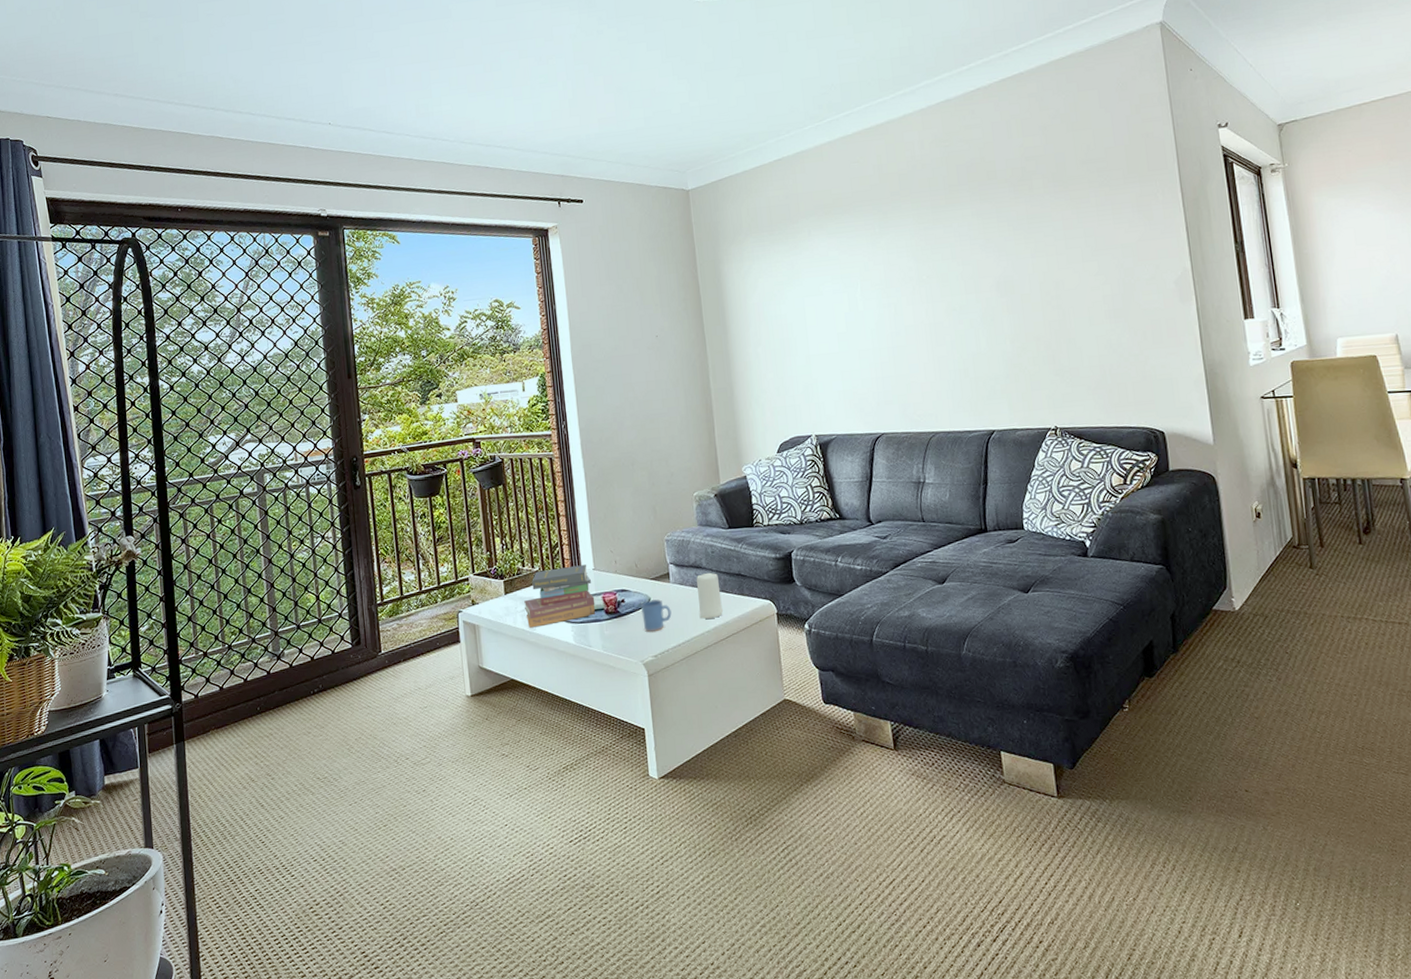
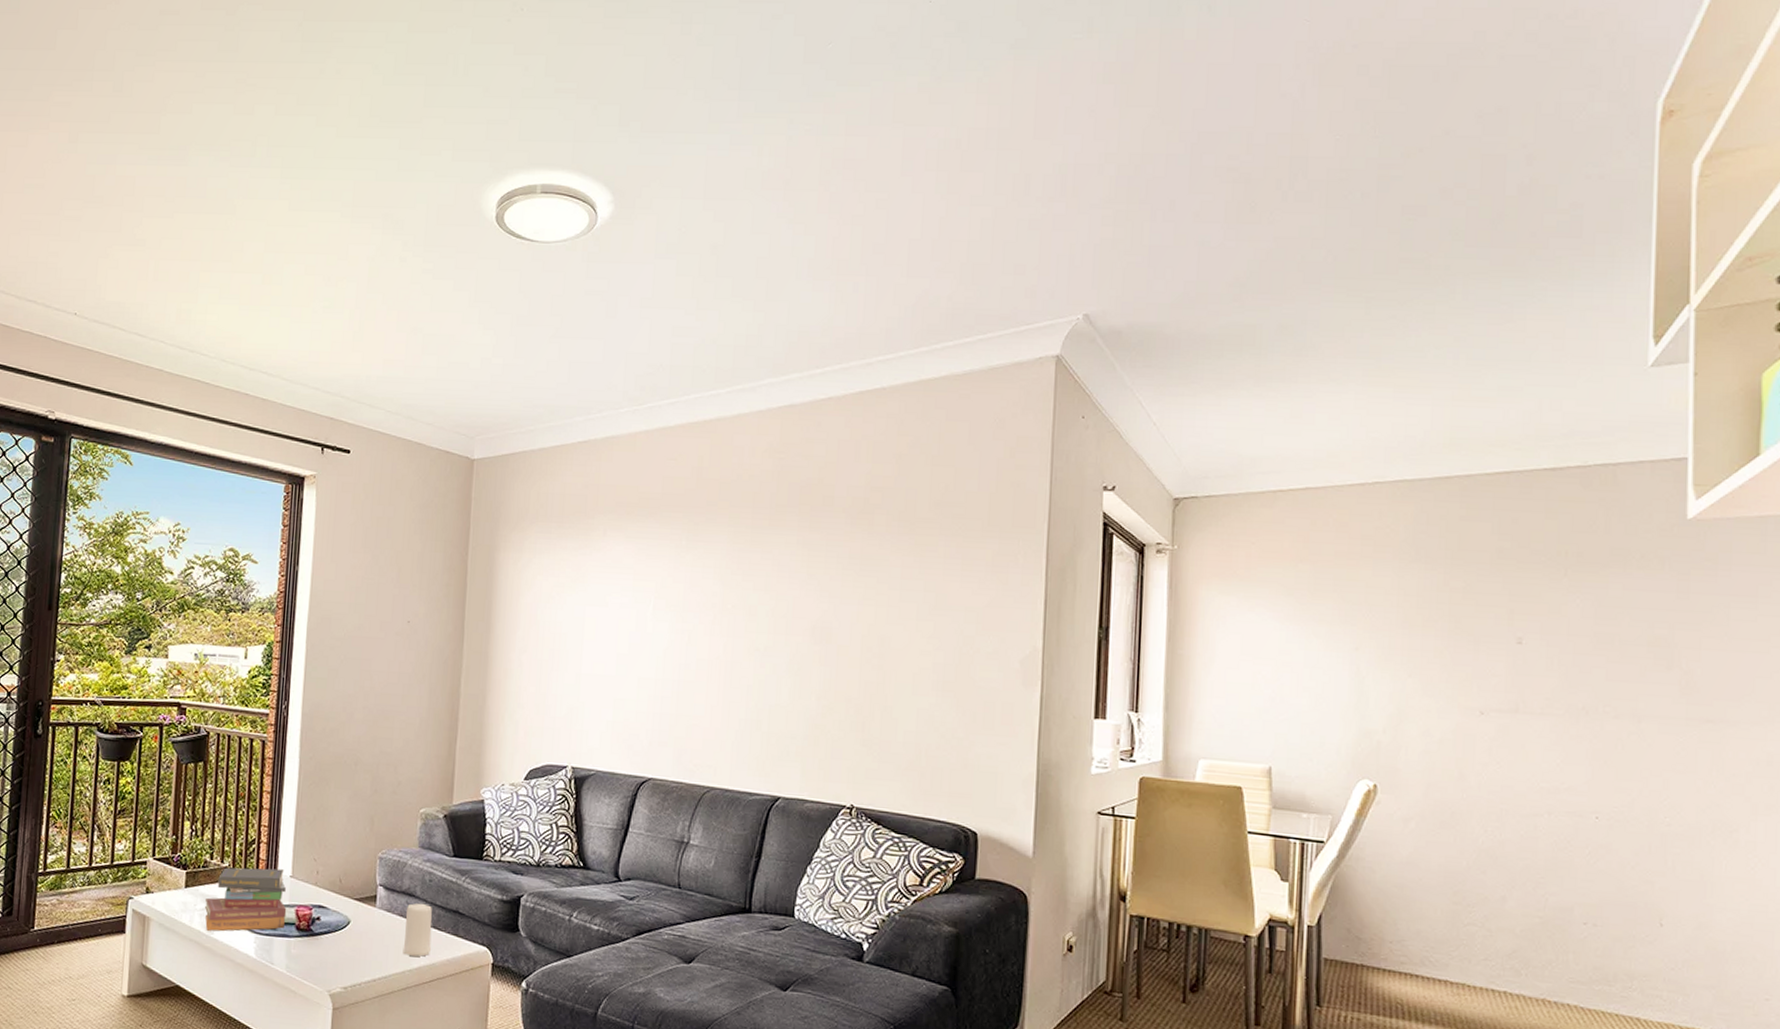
mug: present [641,599,672,633] -> none [337,923,372,961]

